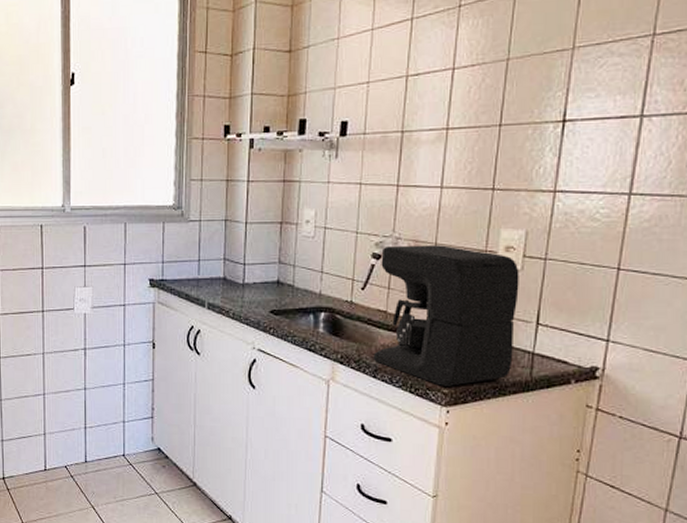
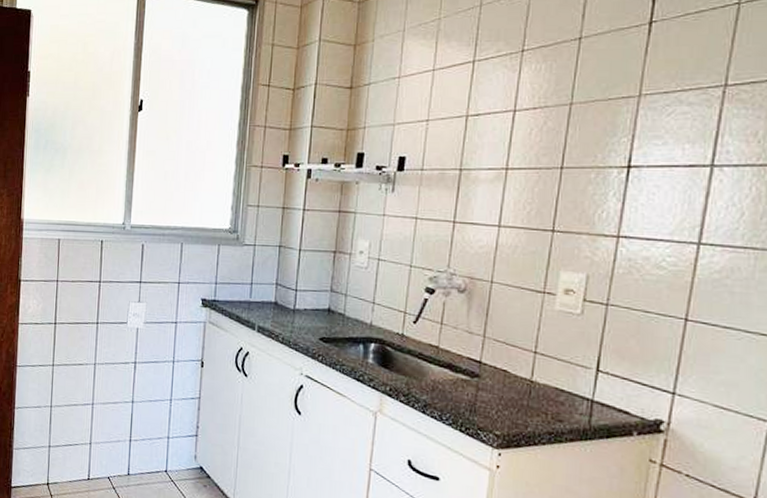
coffee maker: present [373,245,519,386] -> none [422,281,579,428]

